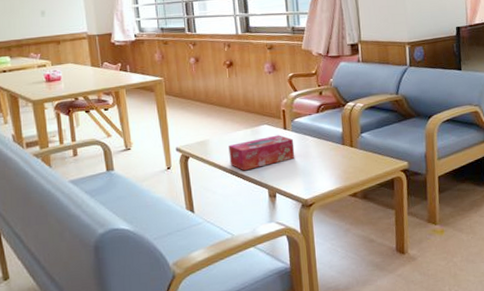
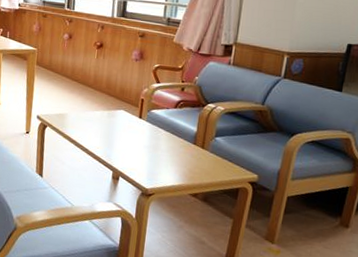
tissue box: present [228,135,295,171] -> none [82,121,147,150]

